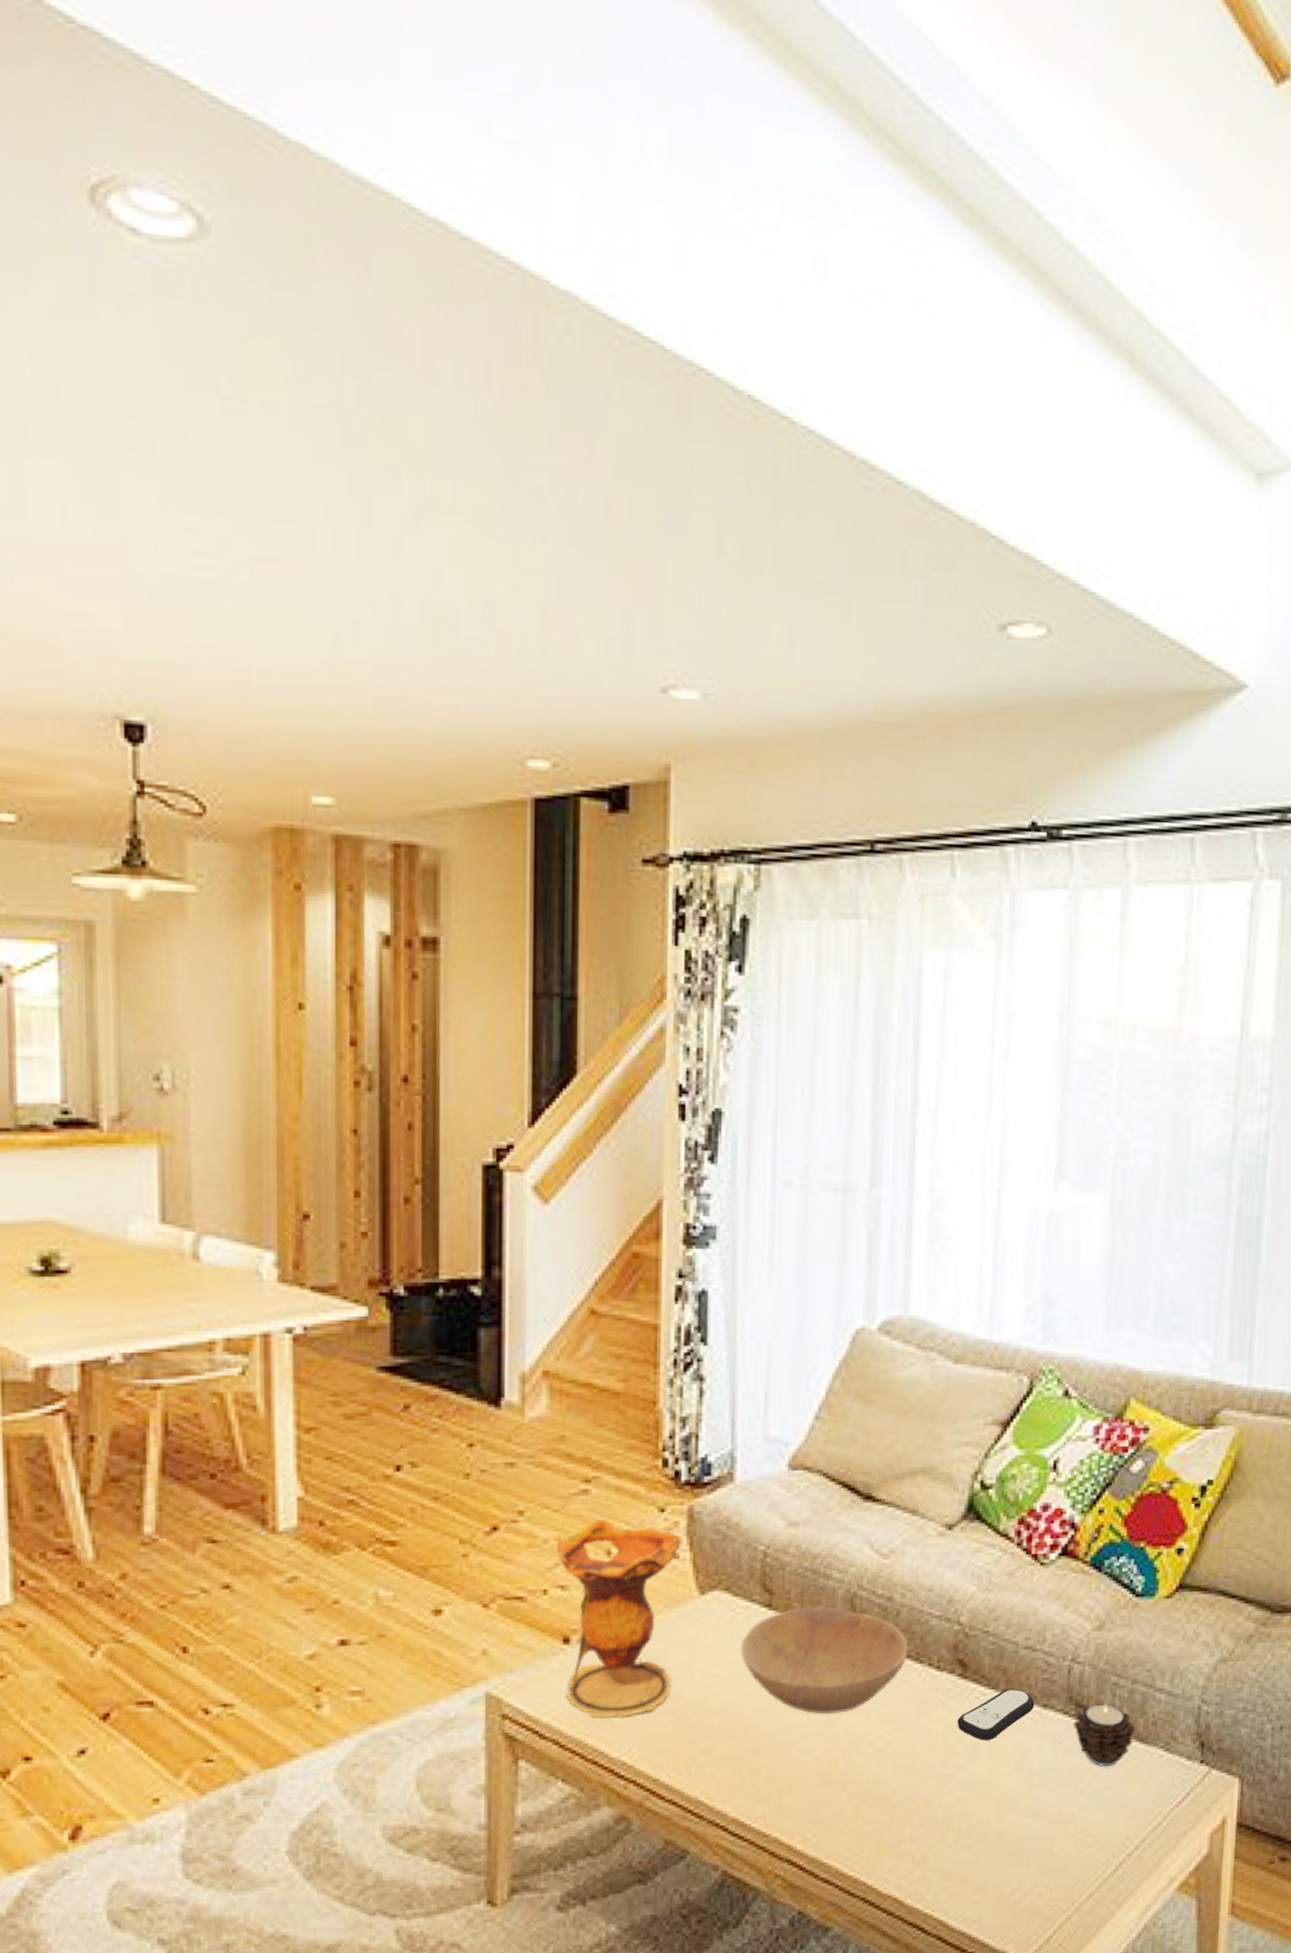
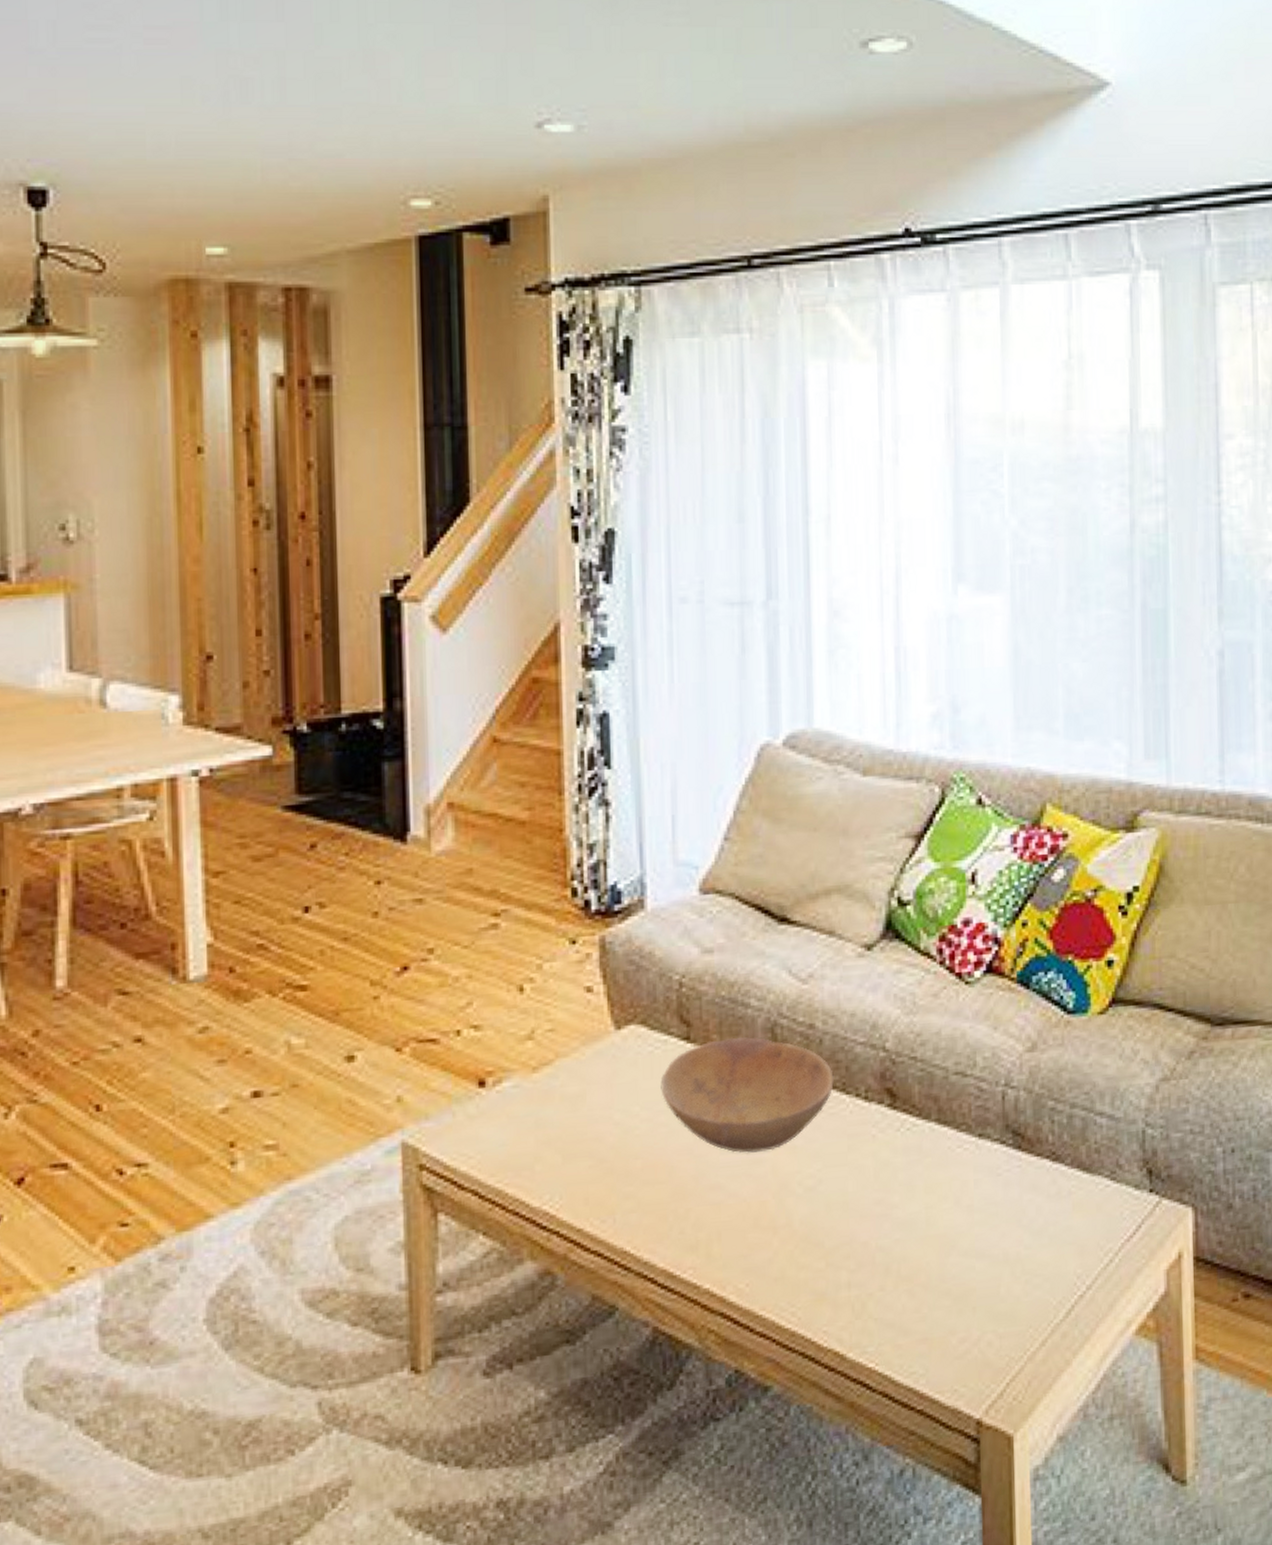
vase: present [556,1518,681,1719] -> none [467,953,594,1166]
remote control: present [957,1688,1035,1740] -> none [890,1117,970,1175]
candle: present [1073,1703,1136,1767] -> none [1011,1130,1078,1201]

